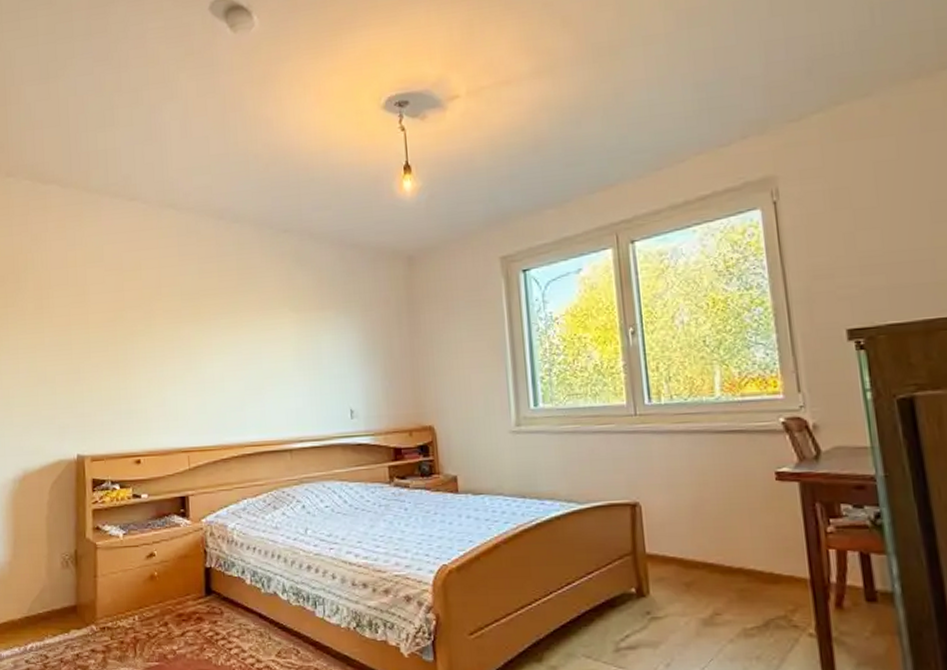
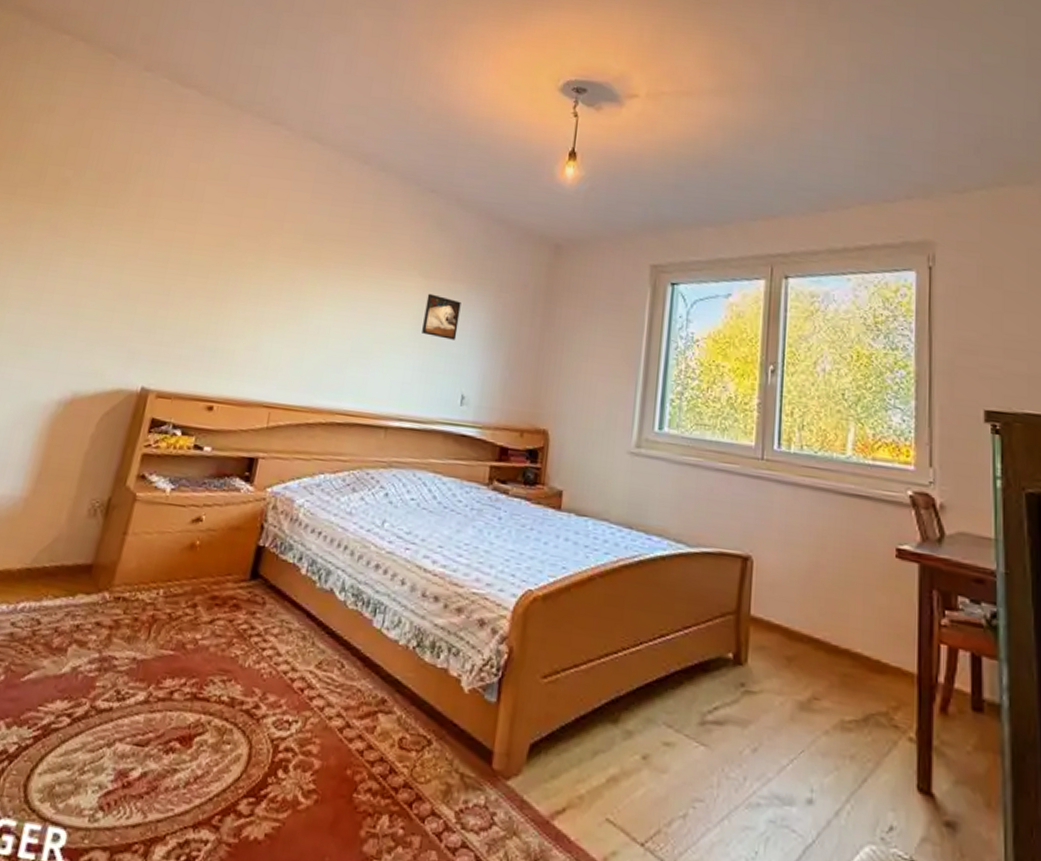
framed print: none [301,325,335,363] -> present [422,293,461,340]

